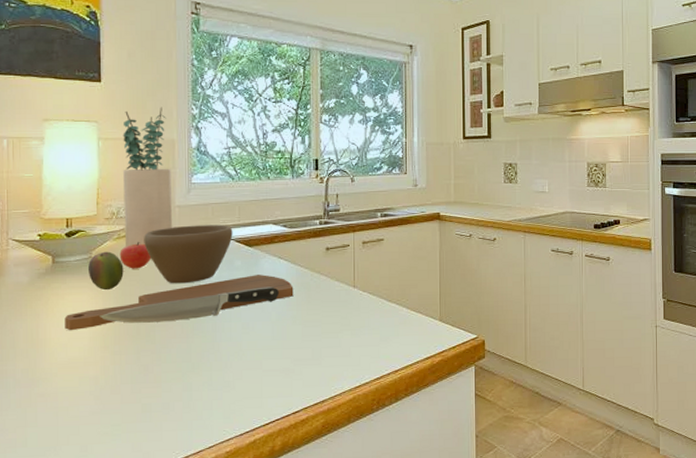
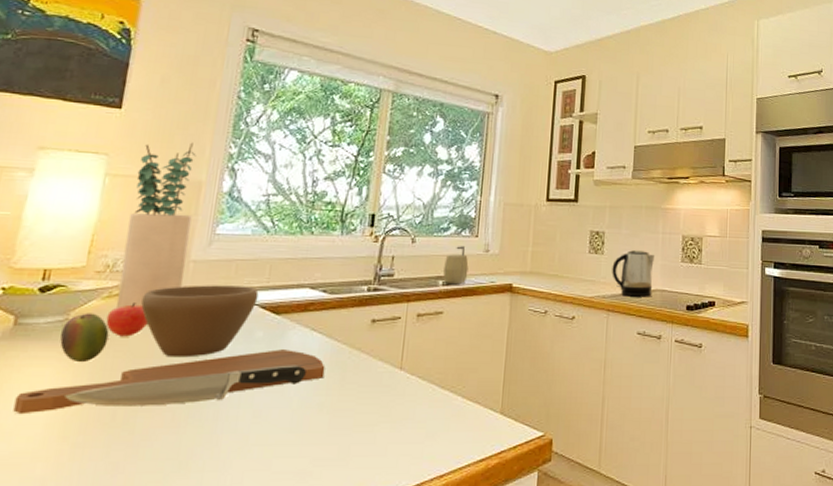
soap dispenser: none [381,182,401,216] -> present [443,246,469,285]
kettle: none [525,177,563,219] -> present [612,249,654,297]

